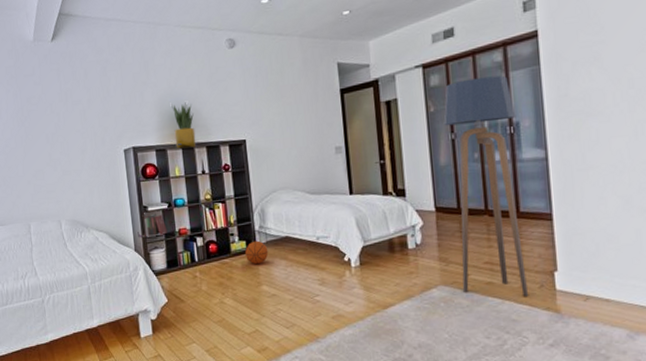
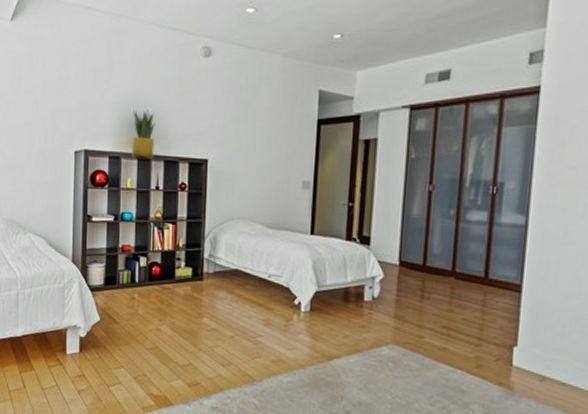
books: present [137,213,168,238] -> none [77,224,110,250]
basketball: present [245,240,269,265] -> none [190,269,215,295]
floor lamp: present [443,75,529,297] -> none [414,128,502,369]

